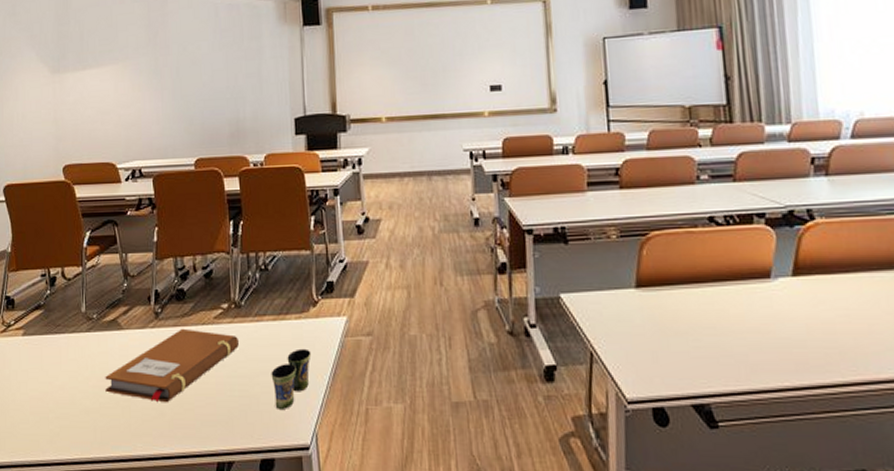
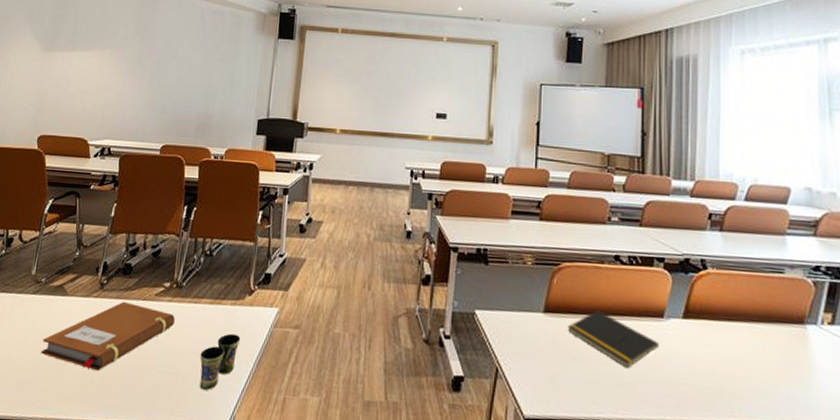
notepad: none [664,278,768,337] -> present [567,310,659,369]

